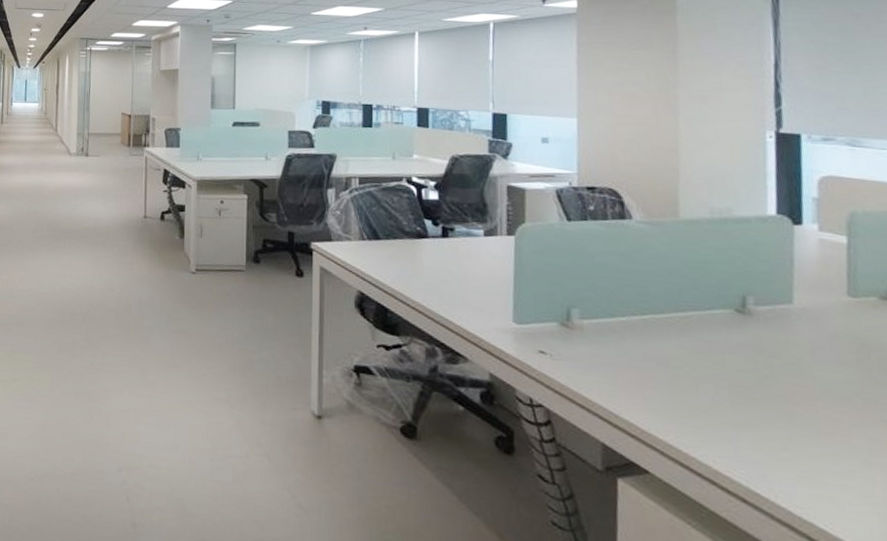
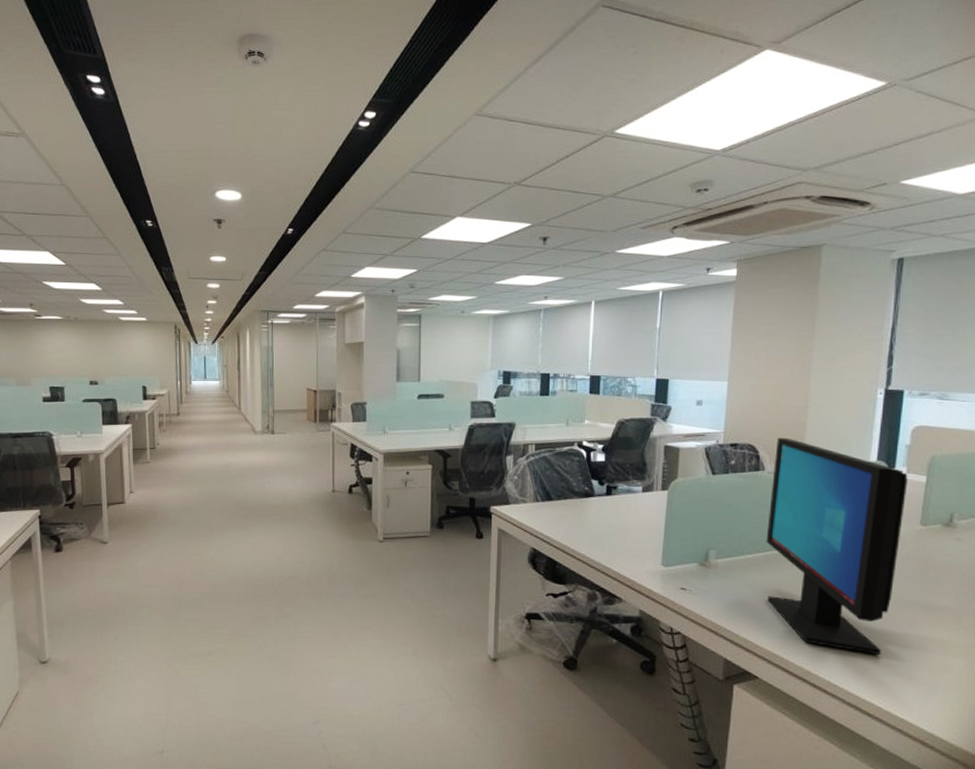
computer monitor: none [642,182,823,461] -> present [766,437,908,656]

